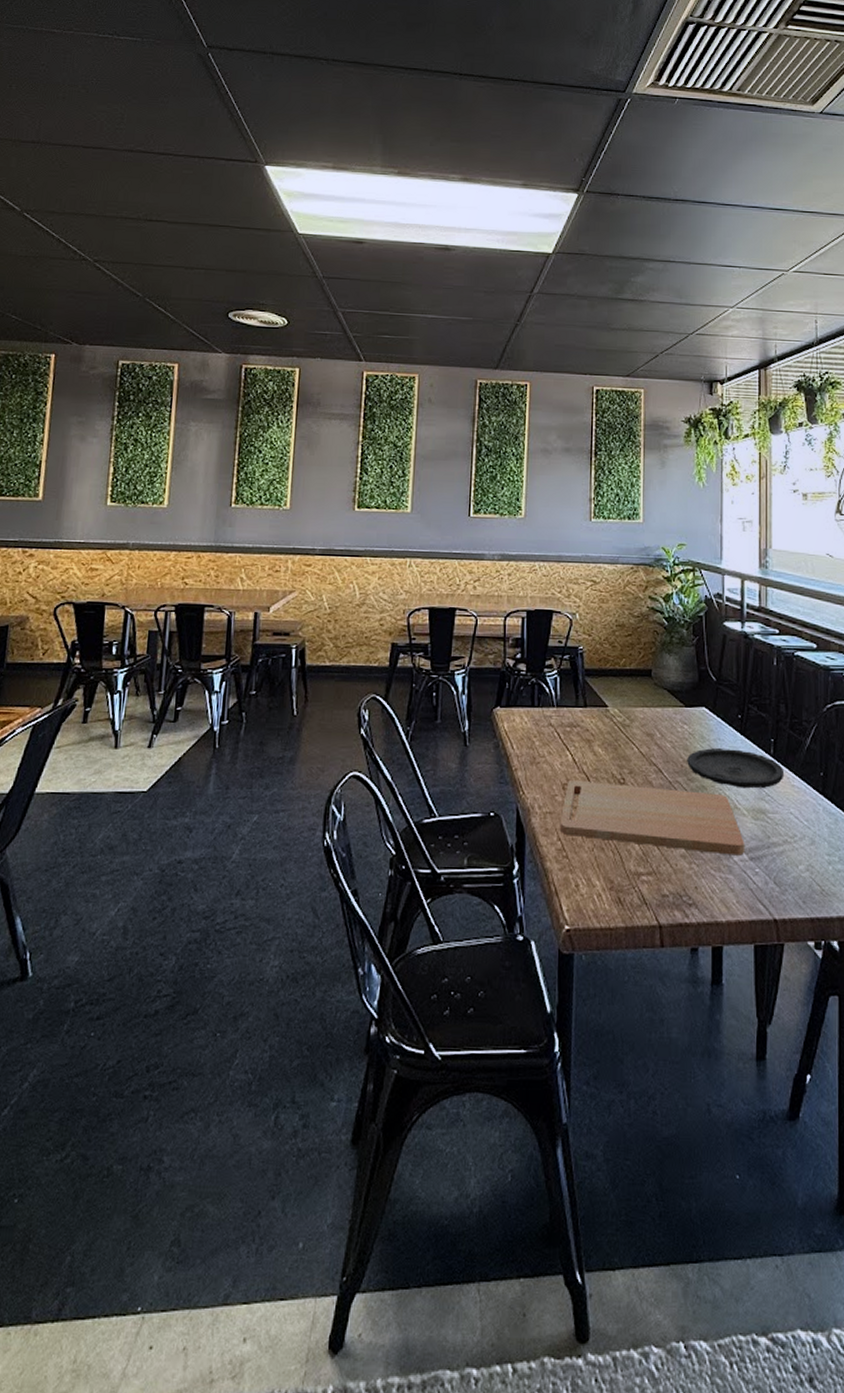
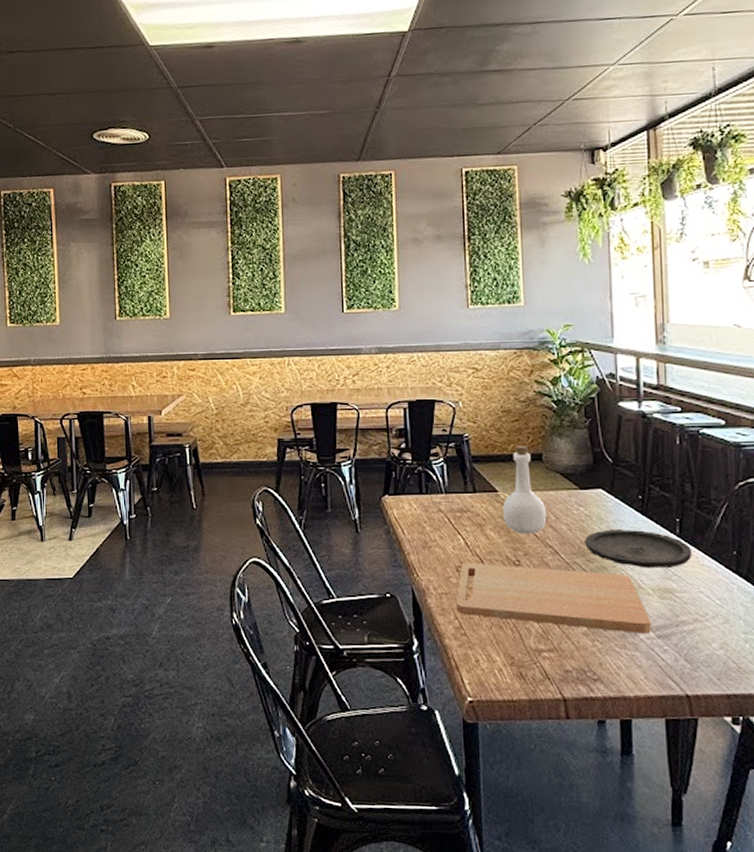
bottle: none [611,660,653,751] -> present [502,445,547,534]

